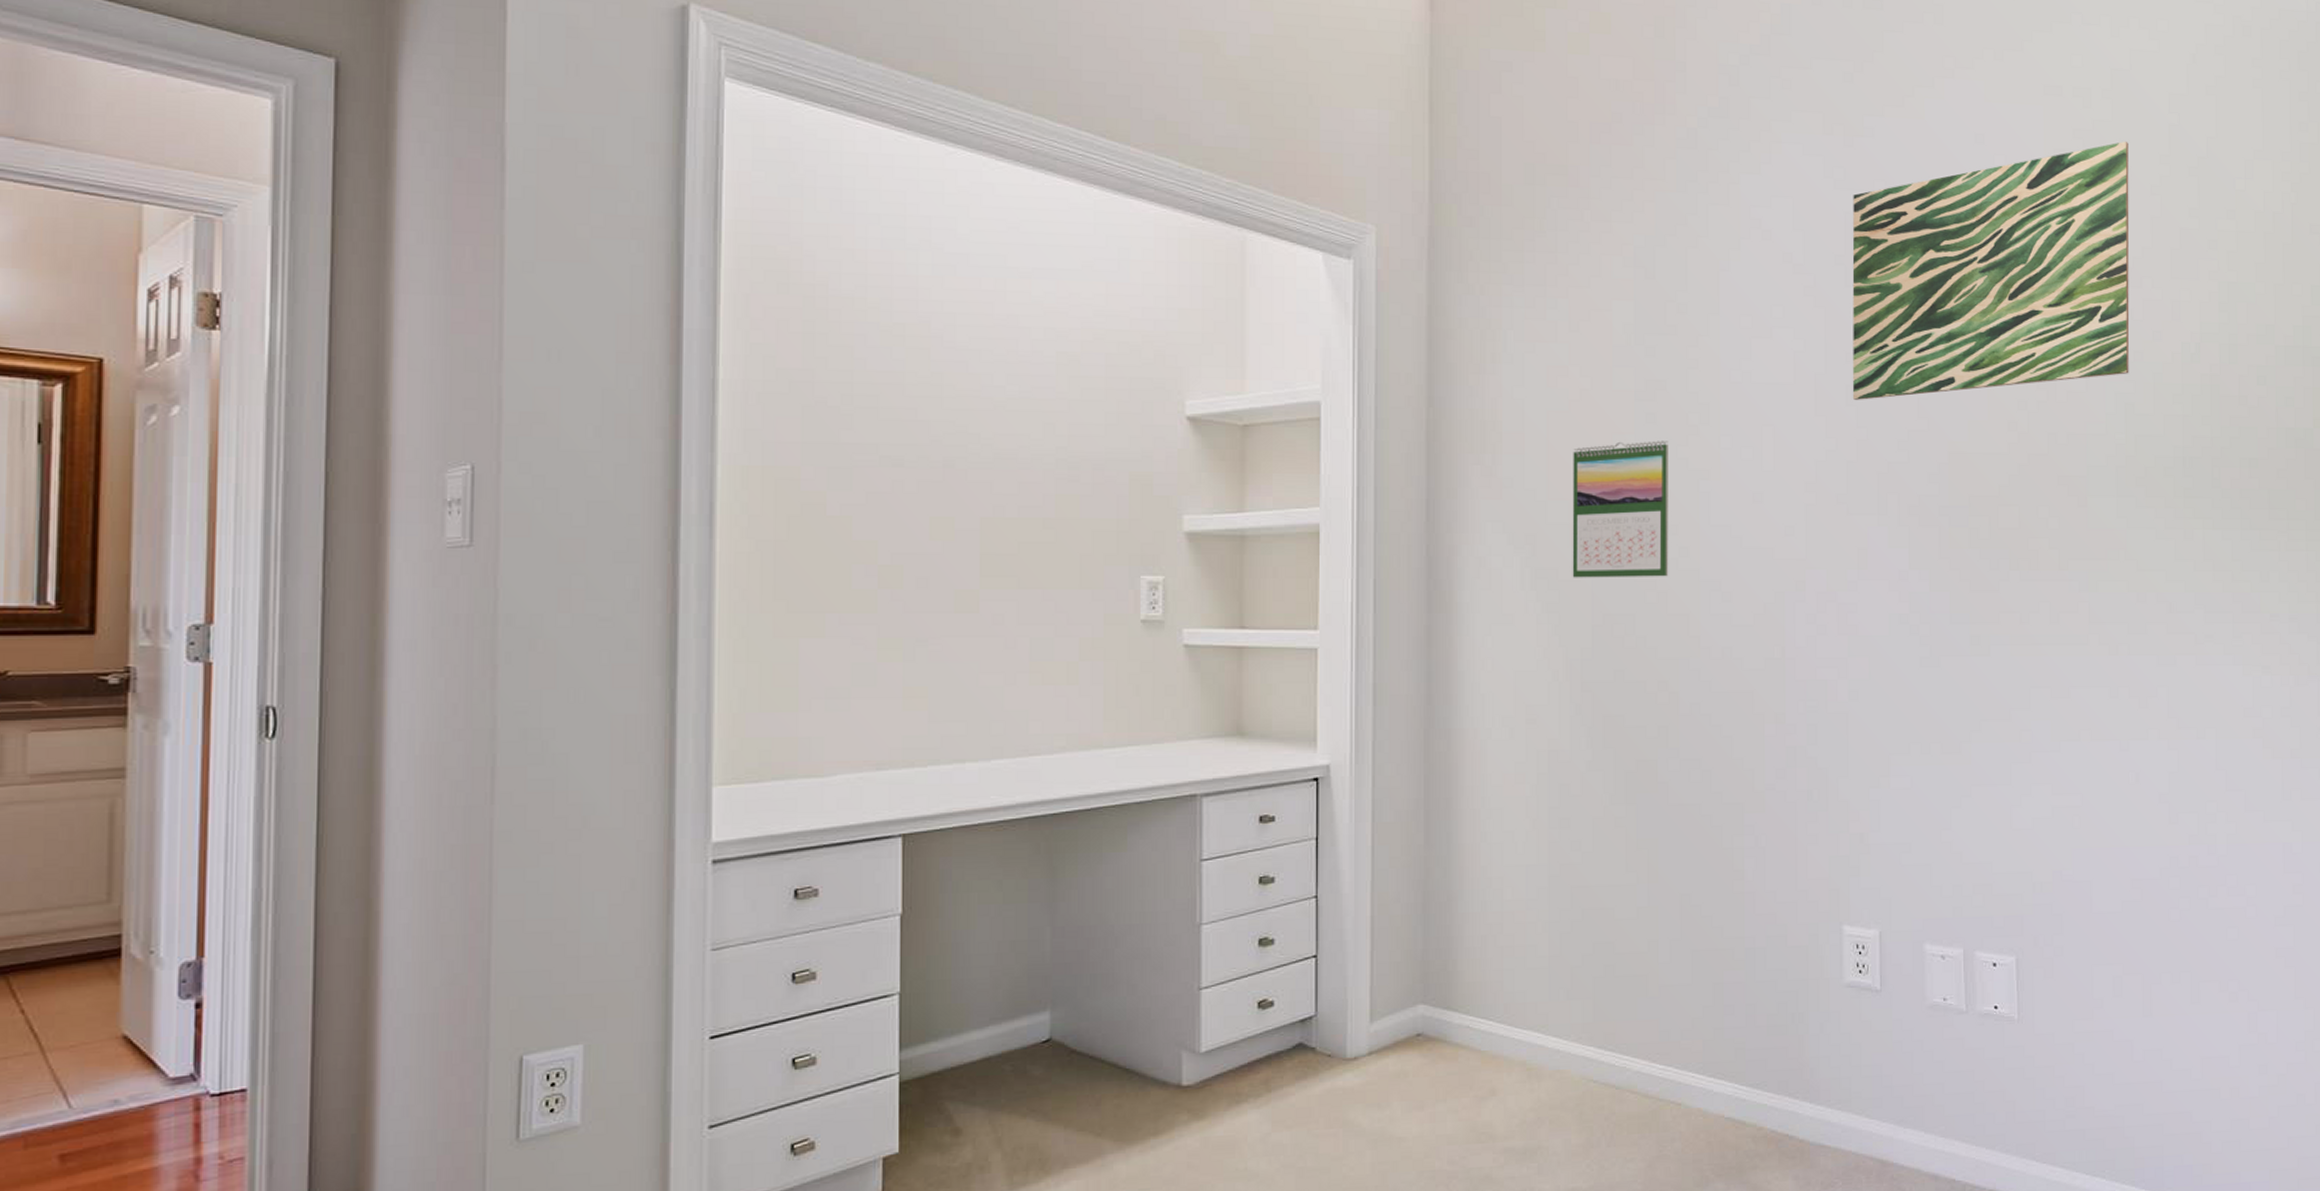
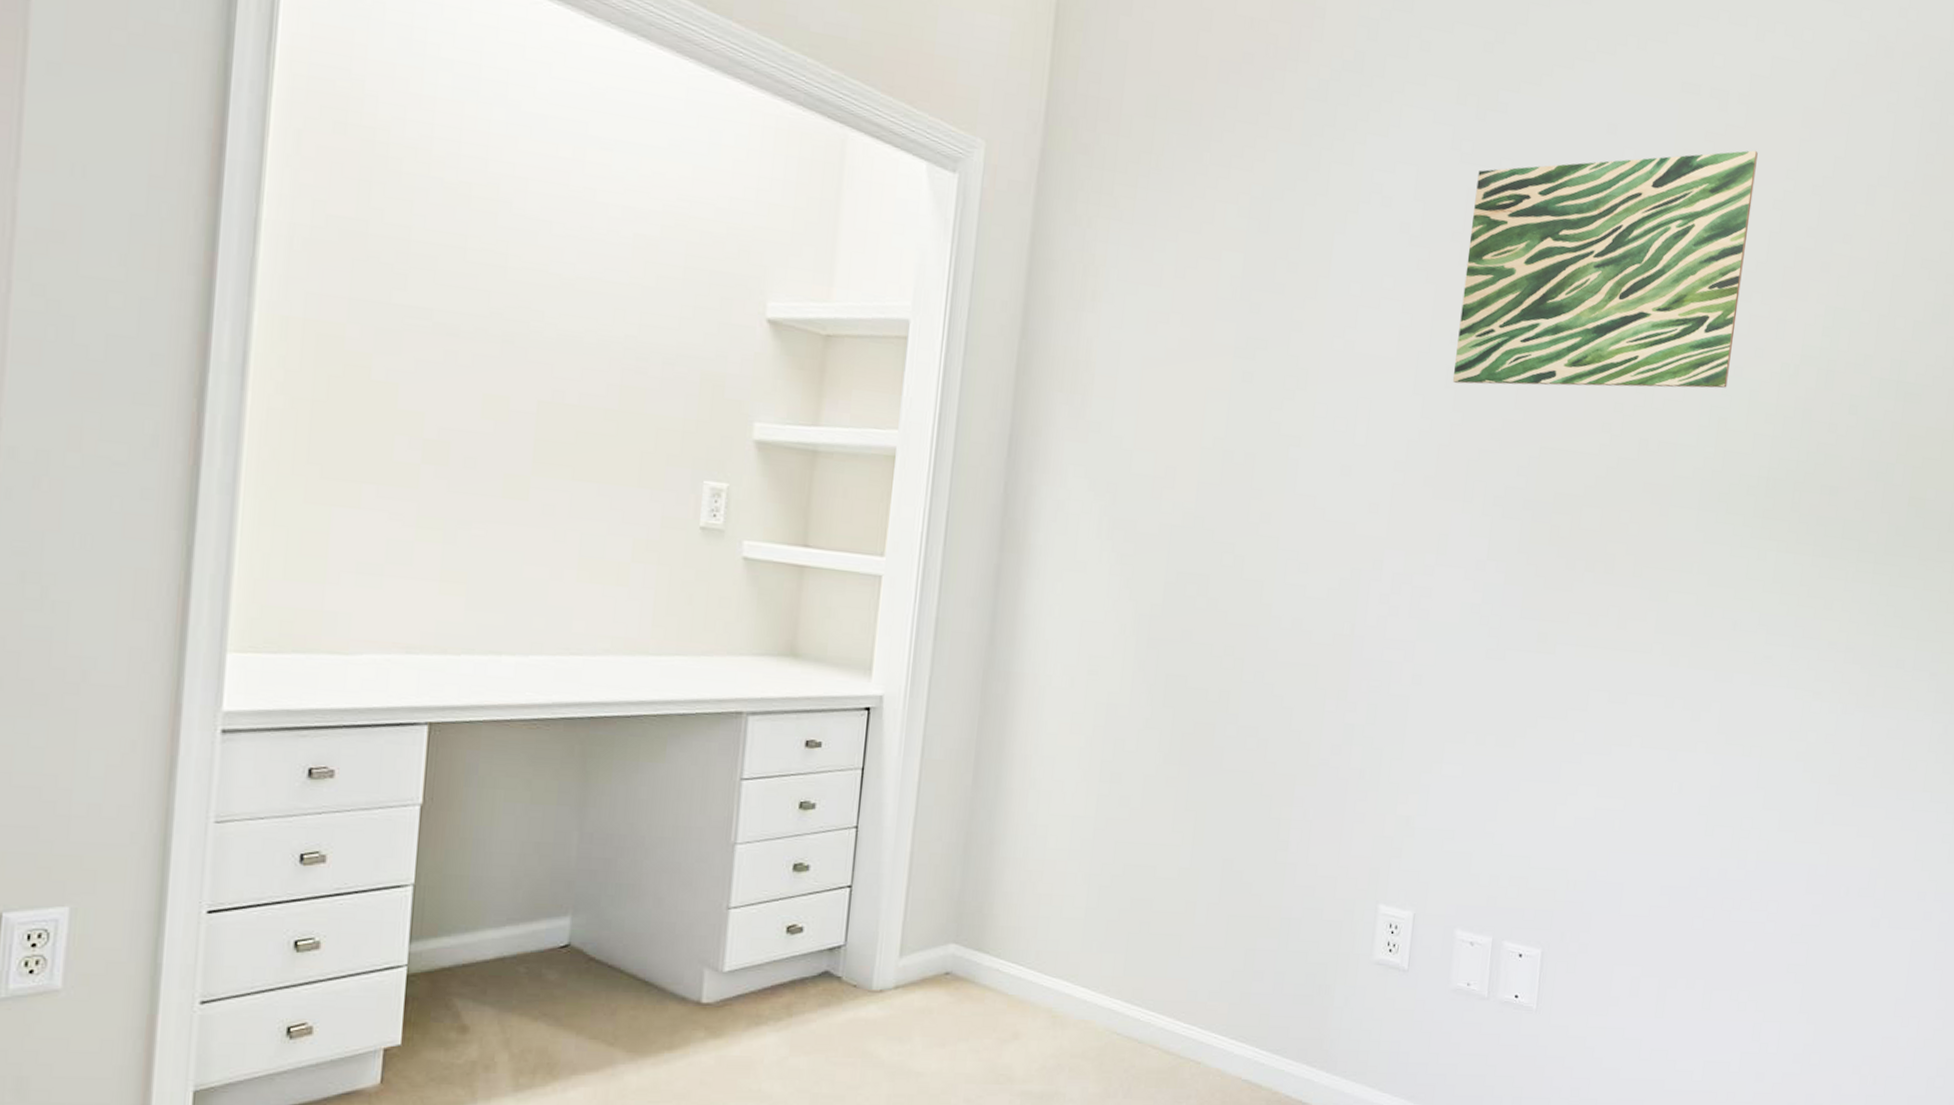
calendar: present [1572,440,1669,578] -> none [1150,397,1263,541]

